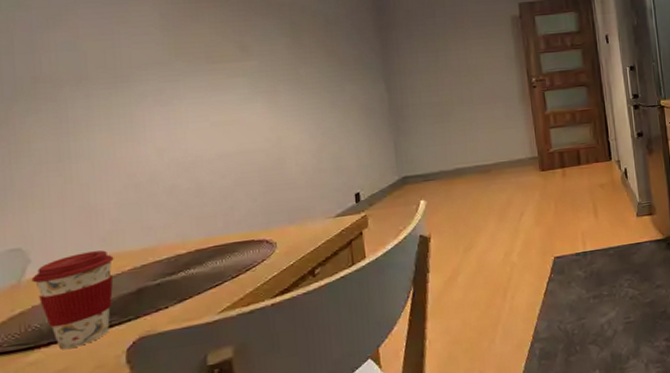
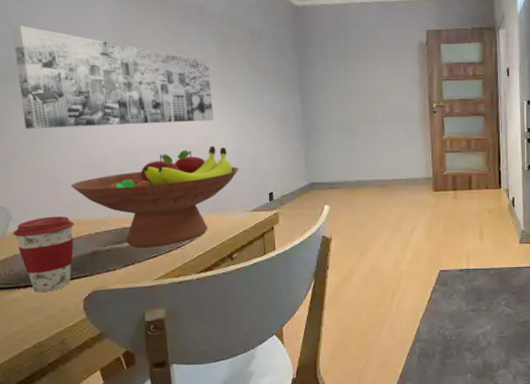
wall art: none [33,32,286,151] -> present [11,26,214,129]
fruit bowl: none [109,147,319,277] -> present [71,146,239,248]

